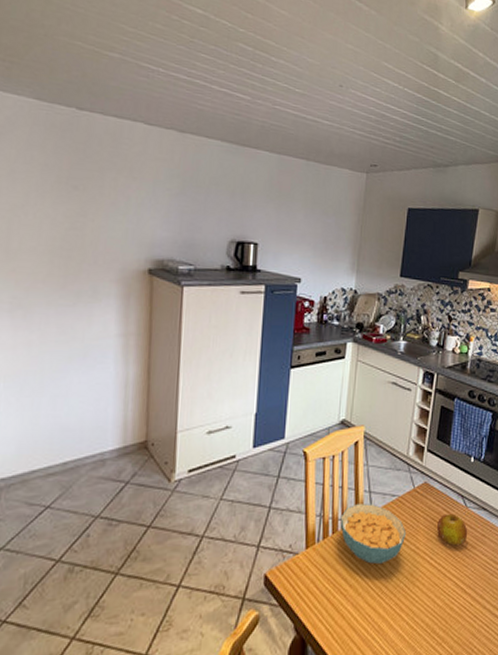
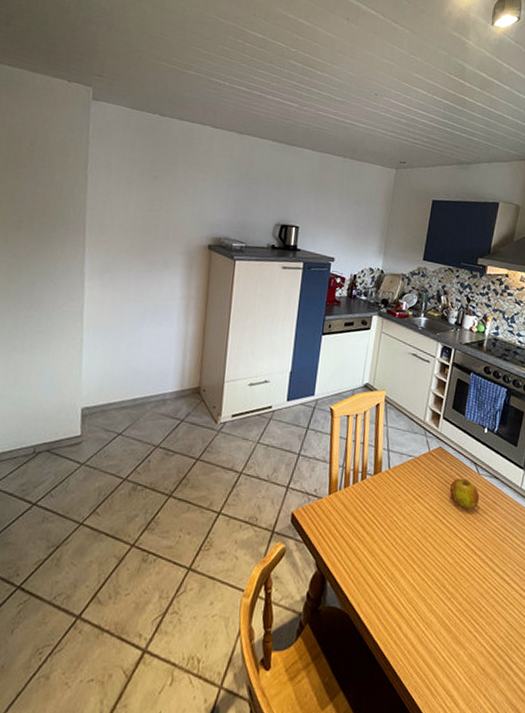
cereal bowl: present [340,503,407,565] -> none [360,459,421,517]

